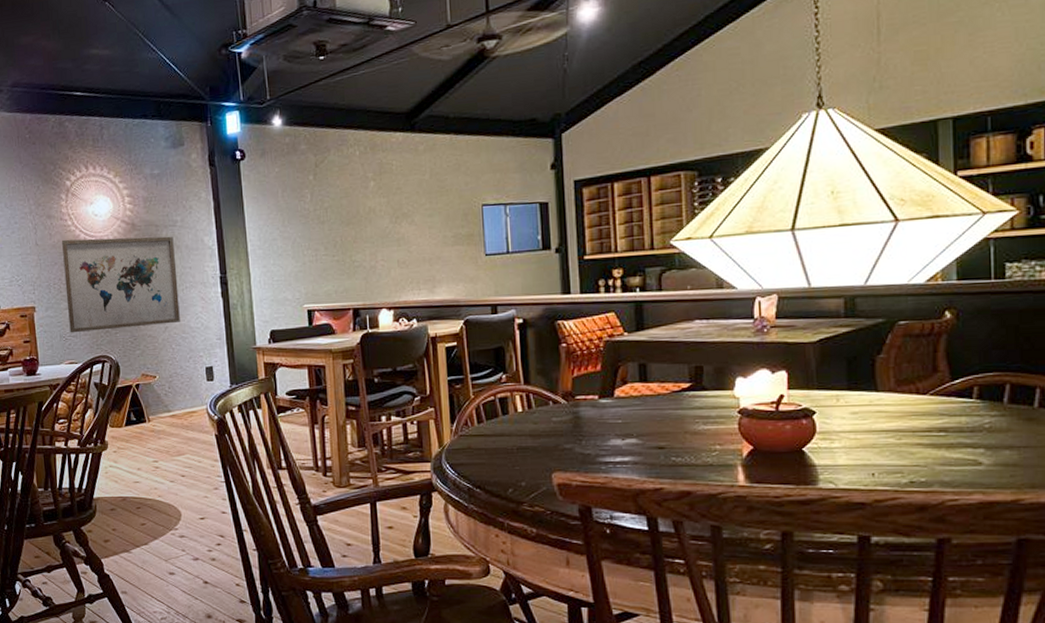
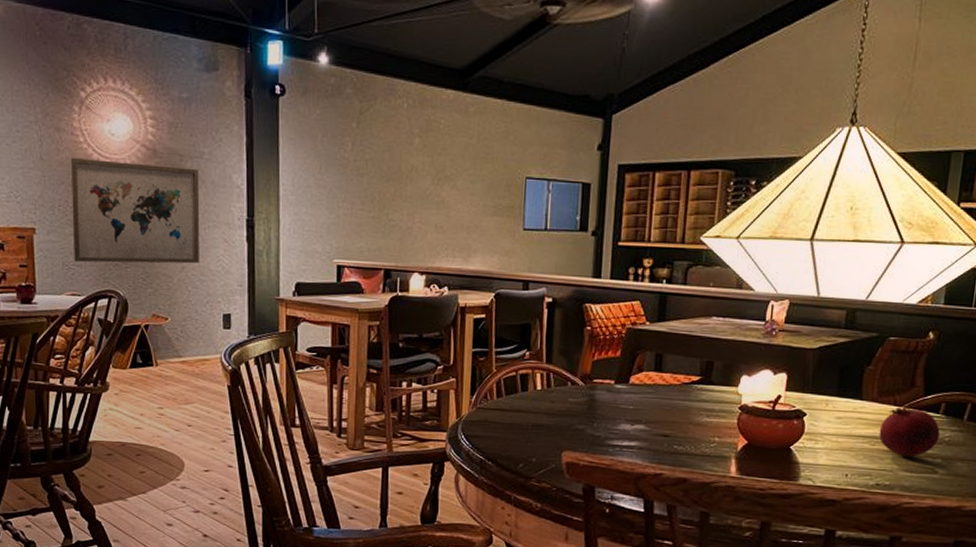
fruit: none [903,393,977,448] -> present [879,406,940,457]

